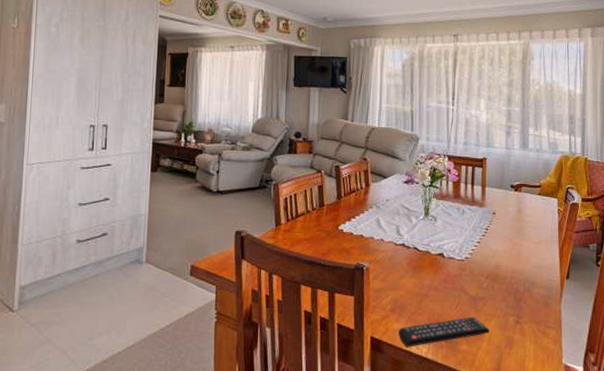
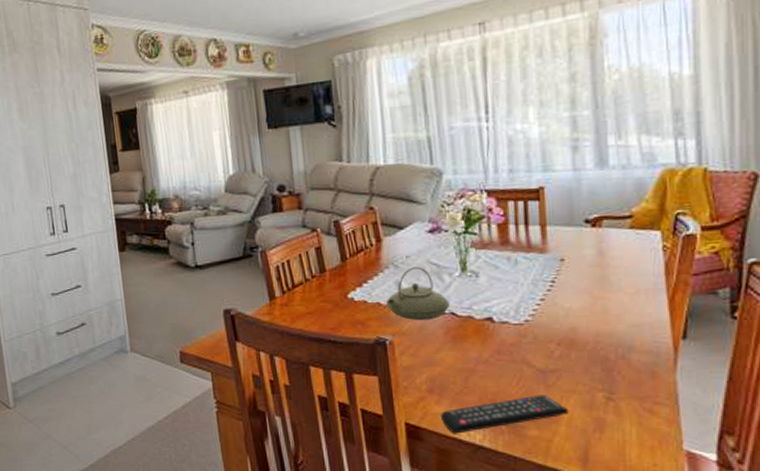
teapot: none [367,209,414,252] -> present [385,266,450,321]

